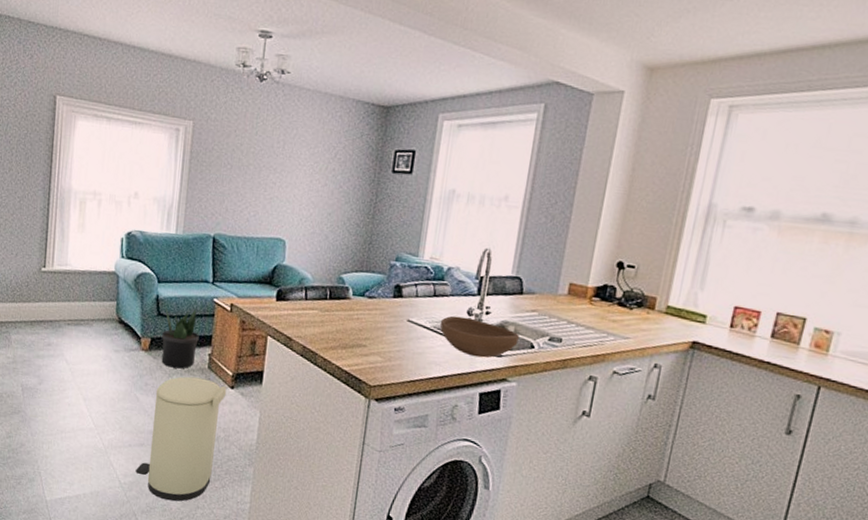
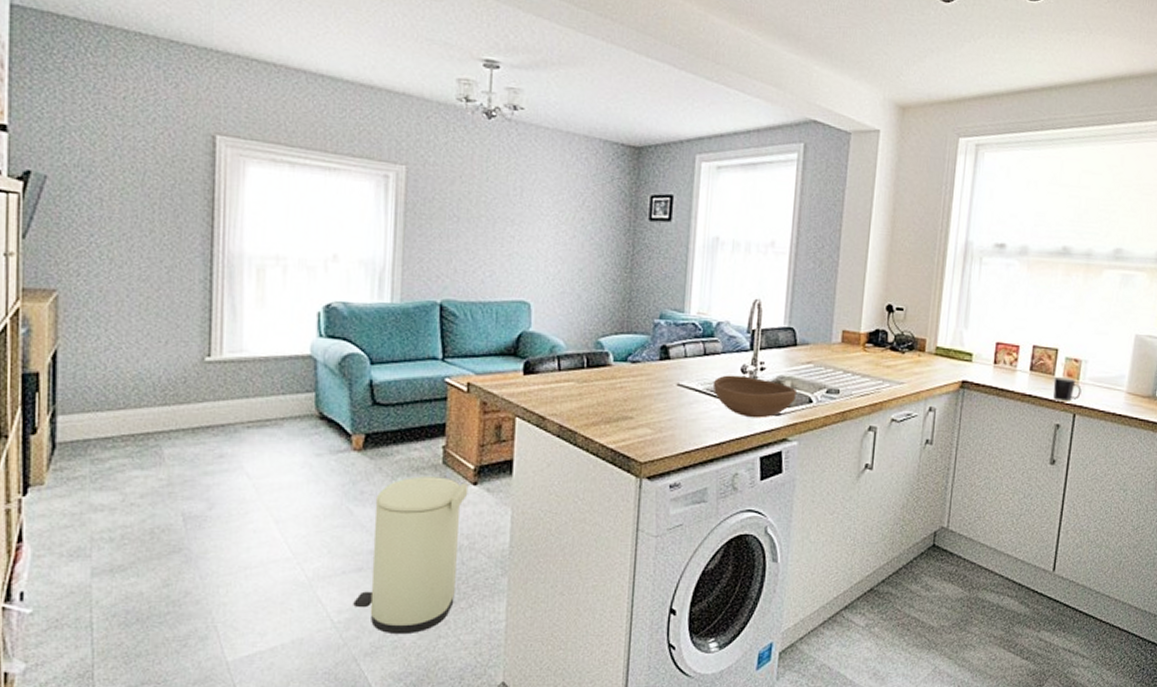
planter: present [161,306,199,369] -> none [380,393,429,468]
mug: none [796,346,831,374] -> present [1053,376,1082,402]

